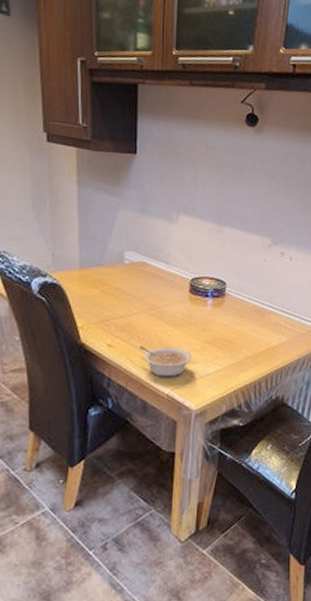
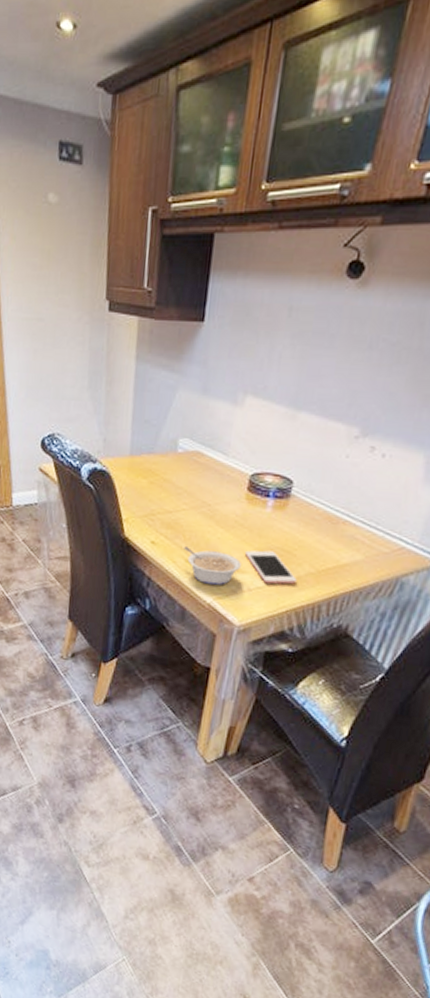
cell phone: none [194,342,239,370] -> present [245,550,297,585]

